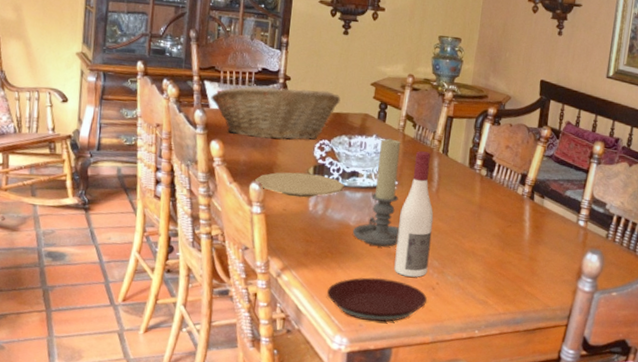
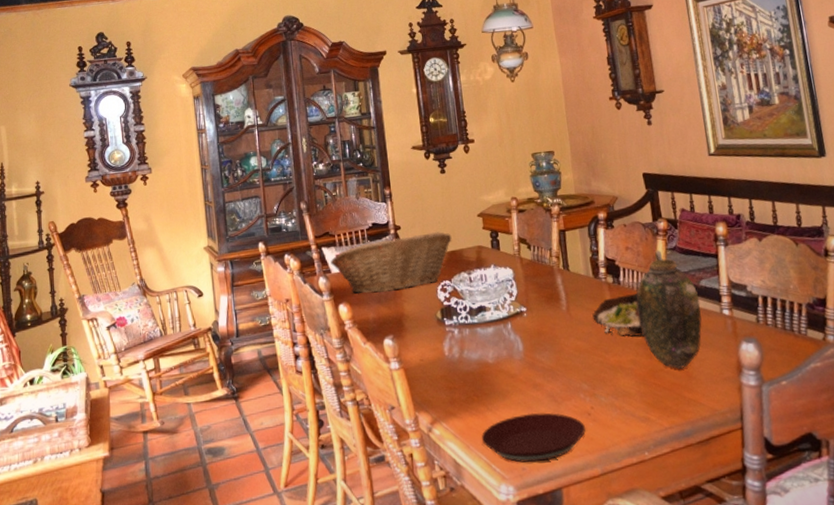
plate: present [255,172,344,198] -> none [387,317,475,345]
candle holder: present [352,138,401,247] -> none [492,265,541,380]
wine bottle: present [394,151,434,277] -> none [535,271,579,407]
salad plate: none [459,189,506,229] -> present [592,294,644,337]
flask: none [499,154,561,265] -> present [636,250,702,369]

